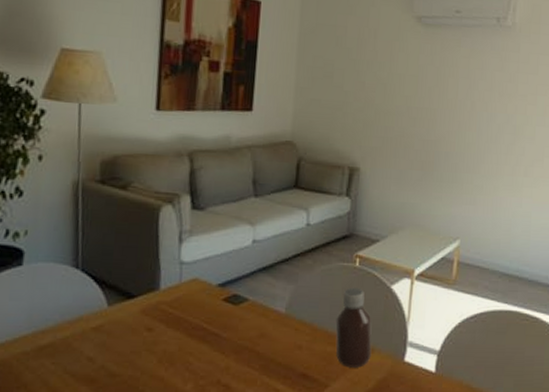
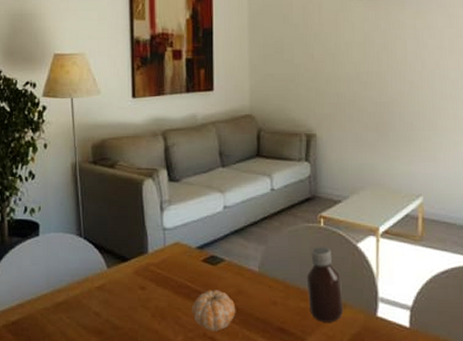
fruit: none [206,332,257,378] -> present [192,290,236,331]

